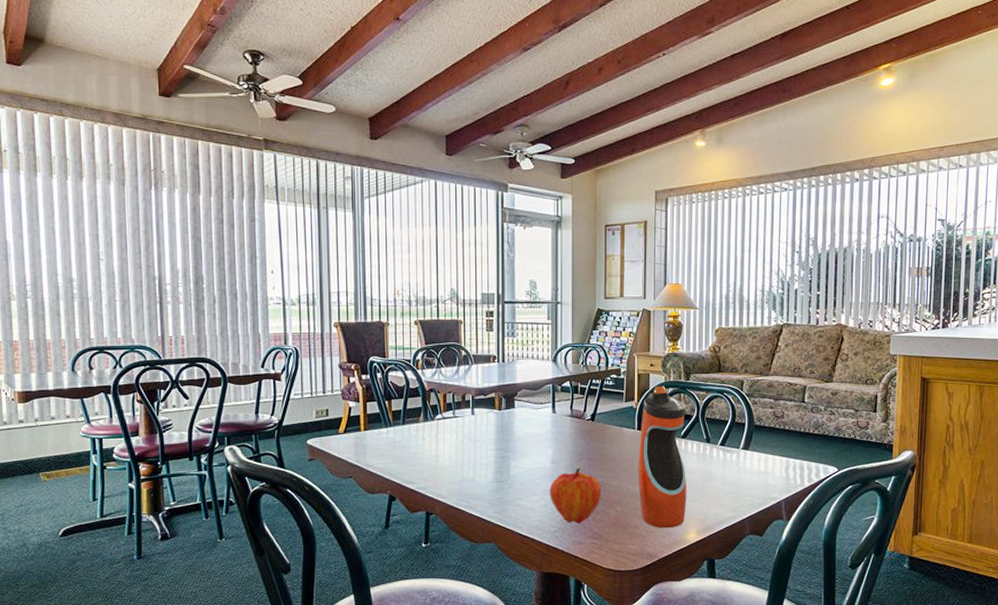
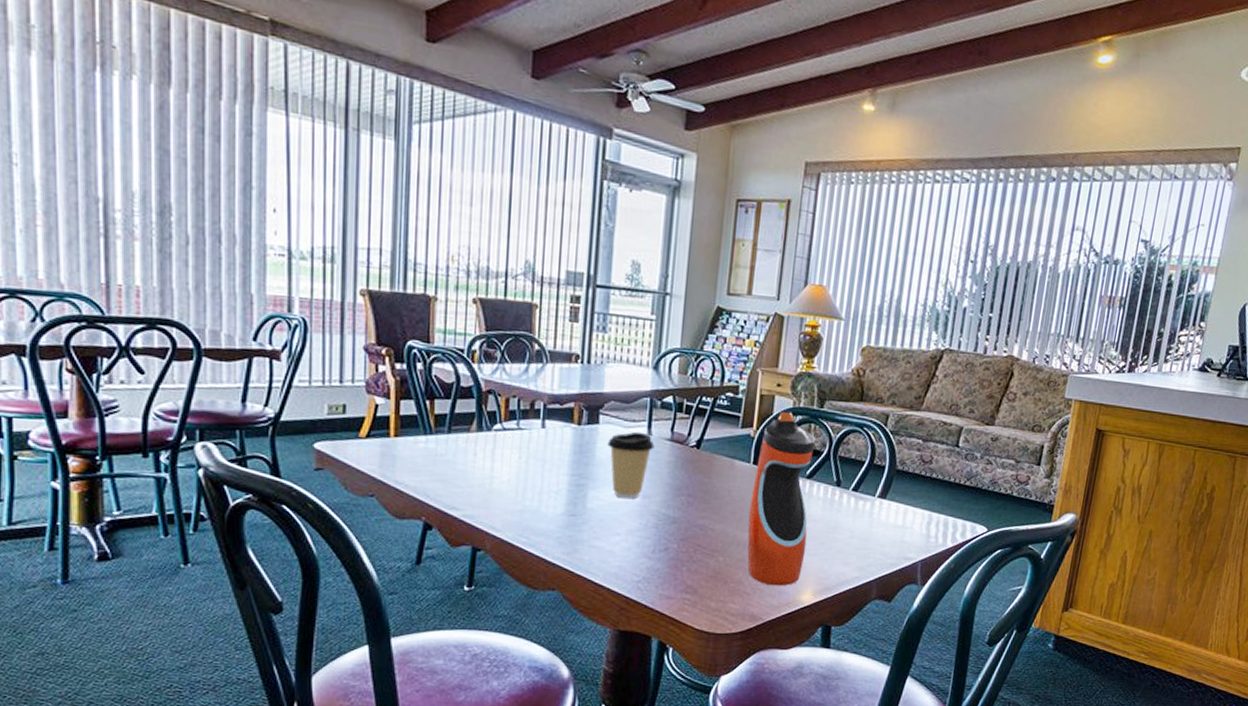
coffee cup: none [522,411,559,466] -> present [607,431,655,499]
fruit: present [549,467,602,524] -> none [635,504,702,574]

